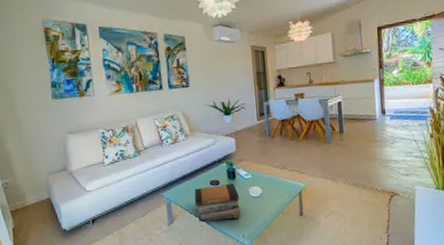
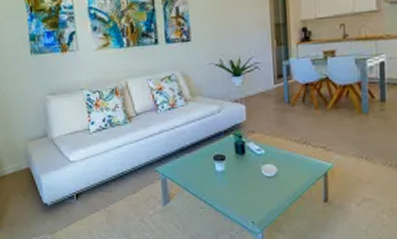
book stack: present [194,182,241,222] -> none [194,158,250,203]

